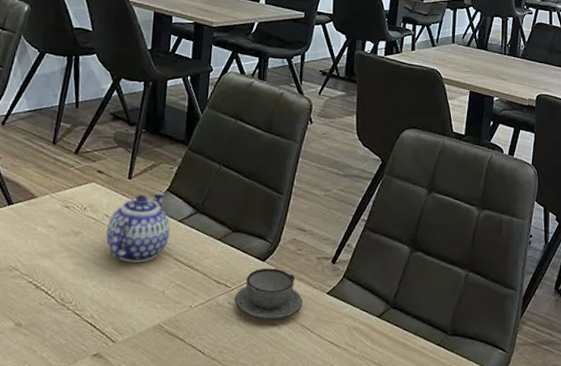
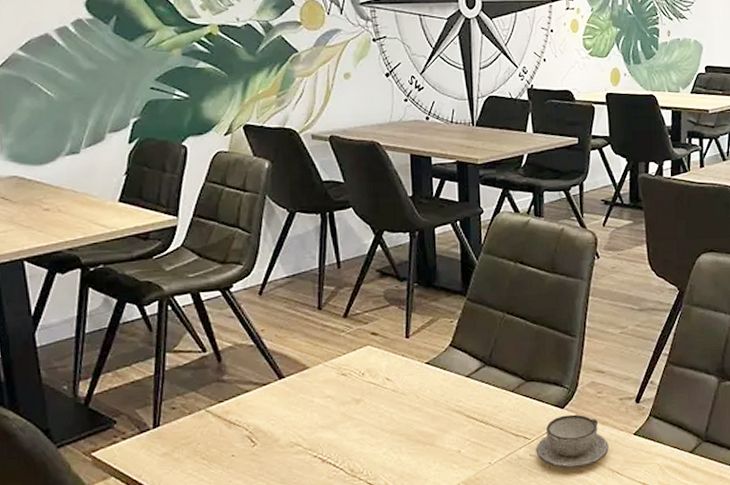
teapot: present [106,193,170,263] -> none [390,349,458,425]

